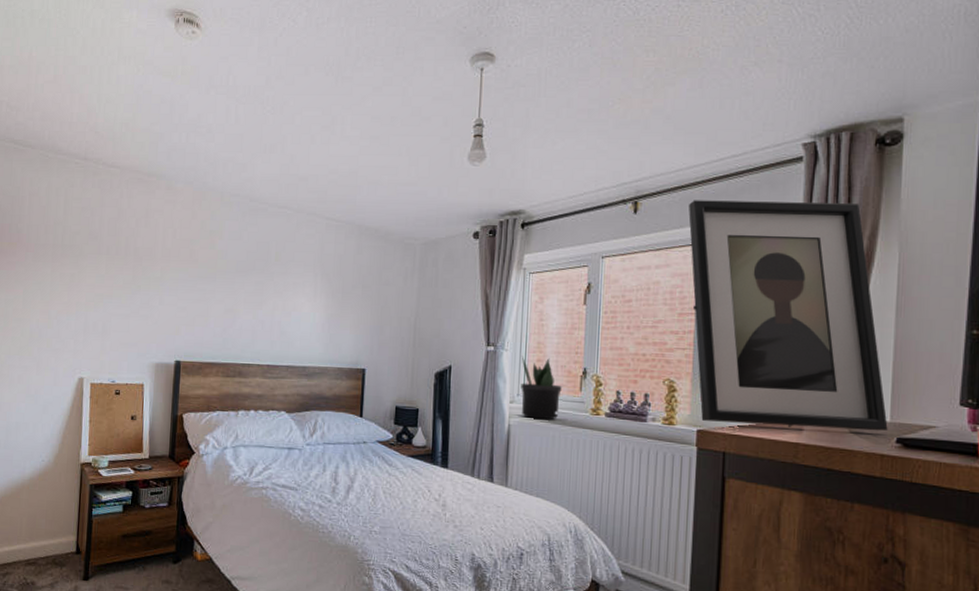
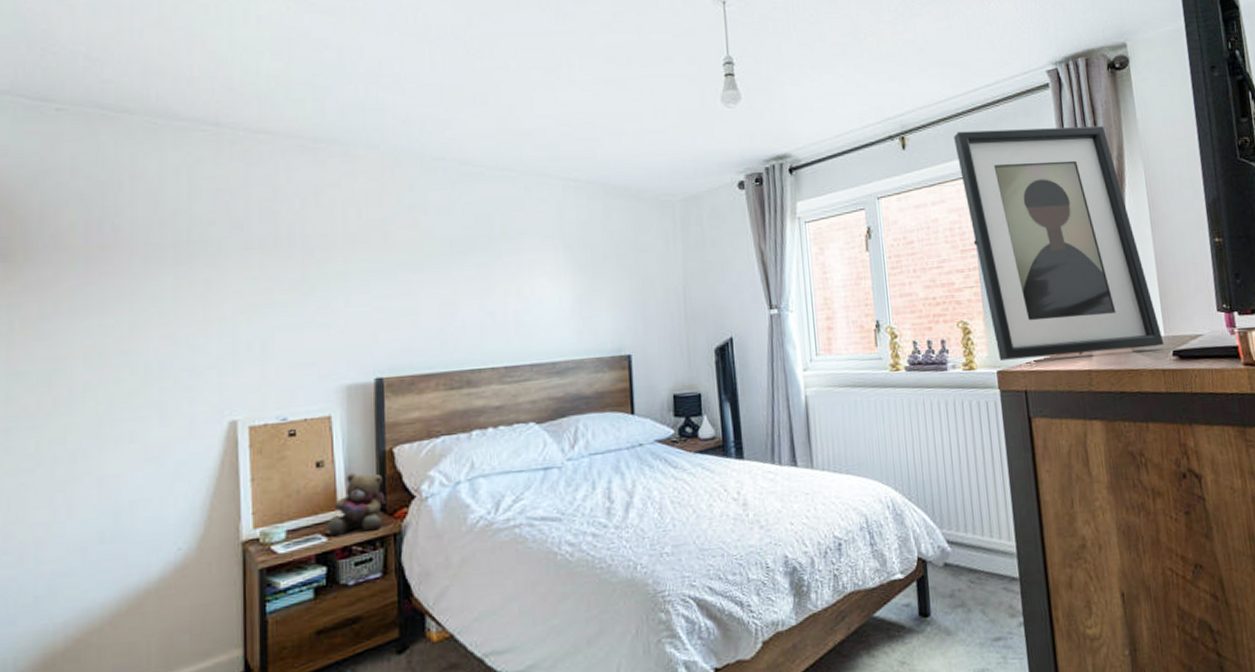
teddy bear: none [134,427,175,472] -> present [326,472,386,535]
planter: present [521,356,562,420] -> none [810,314,857,386]

